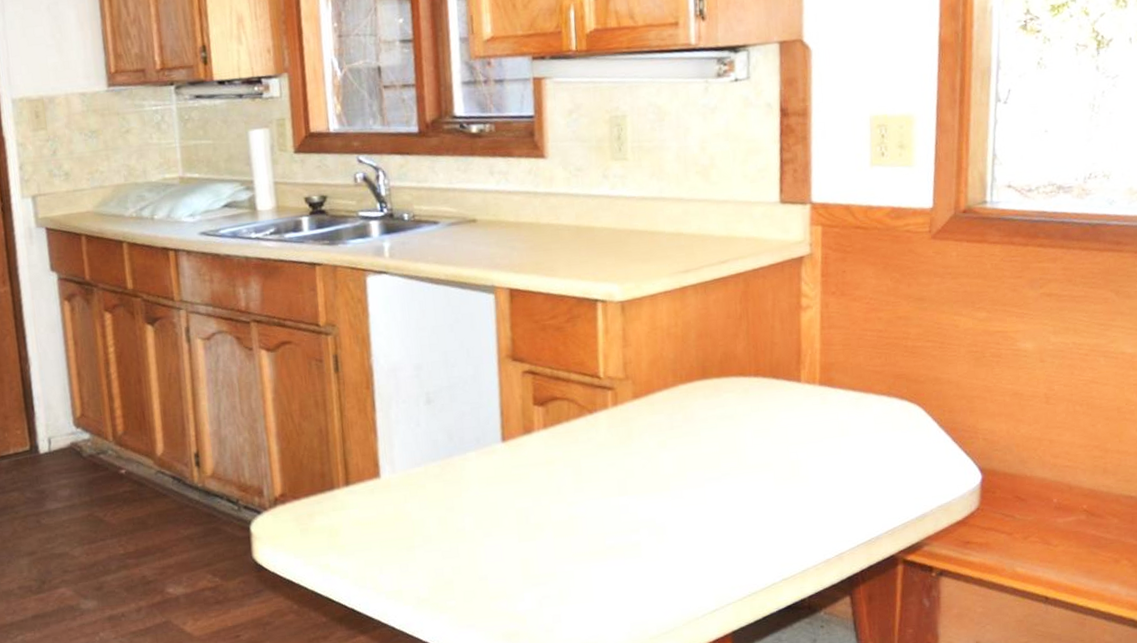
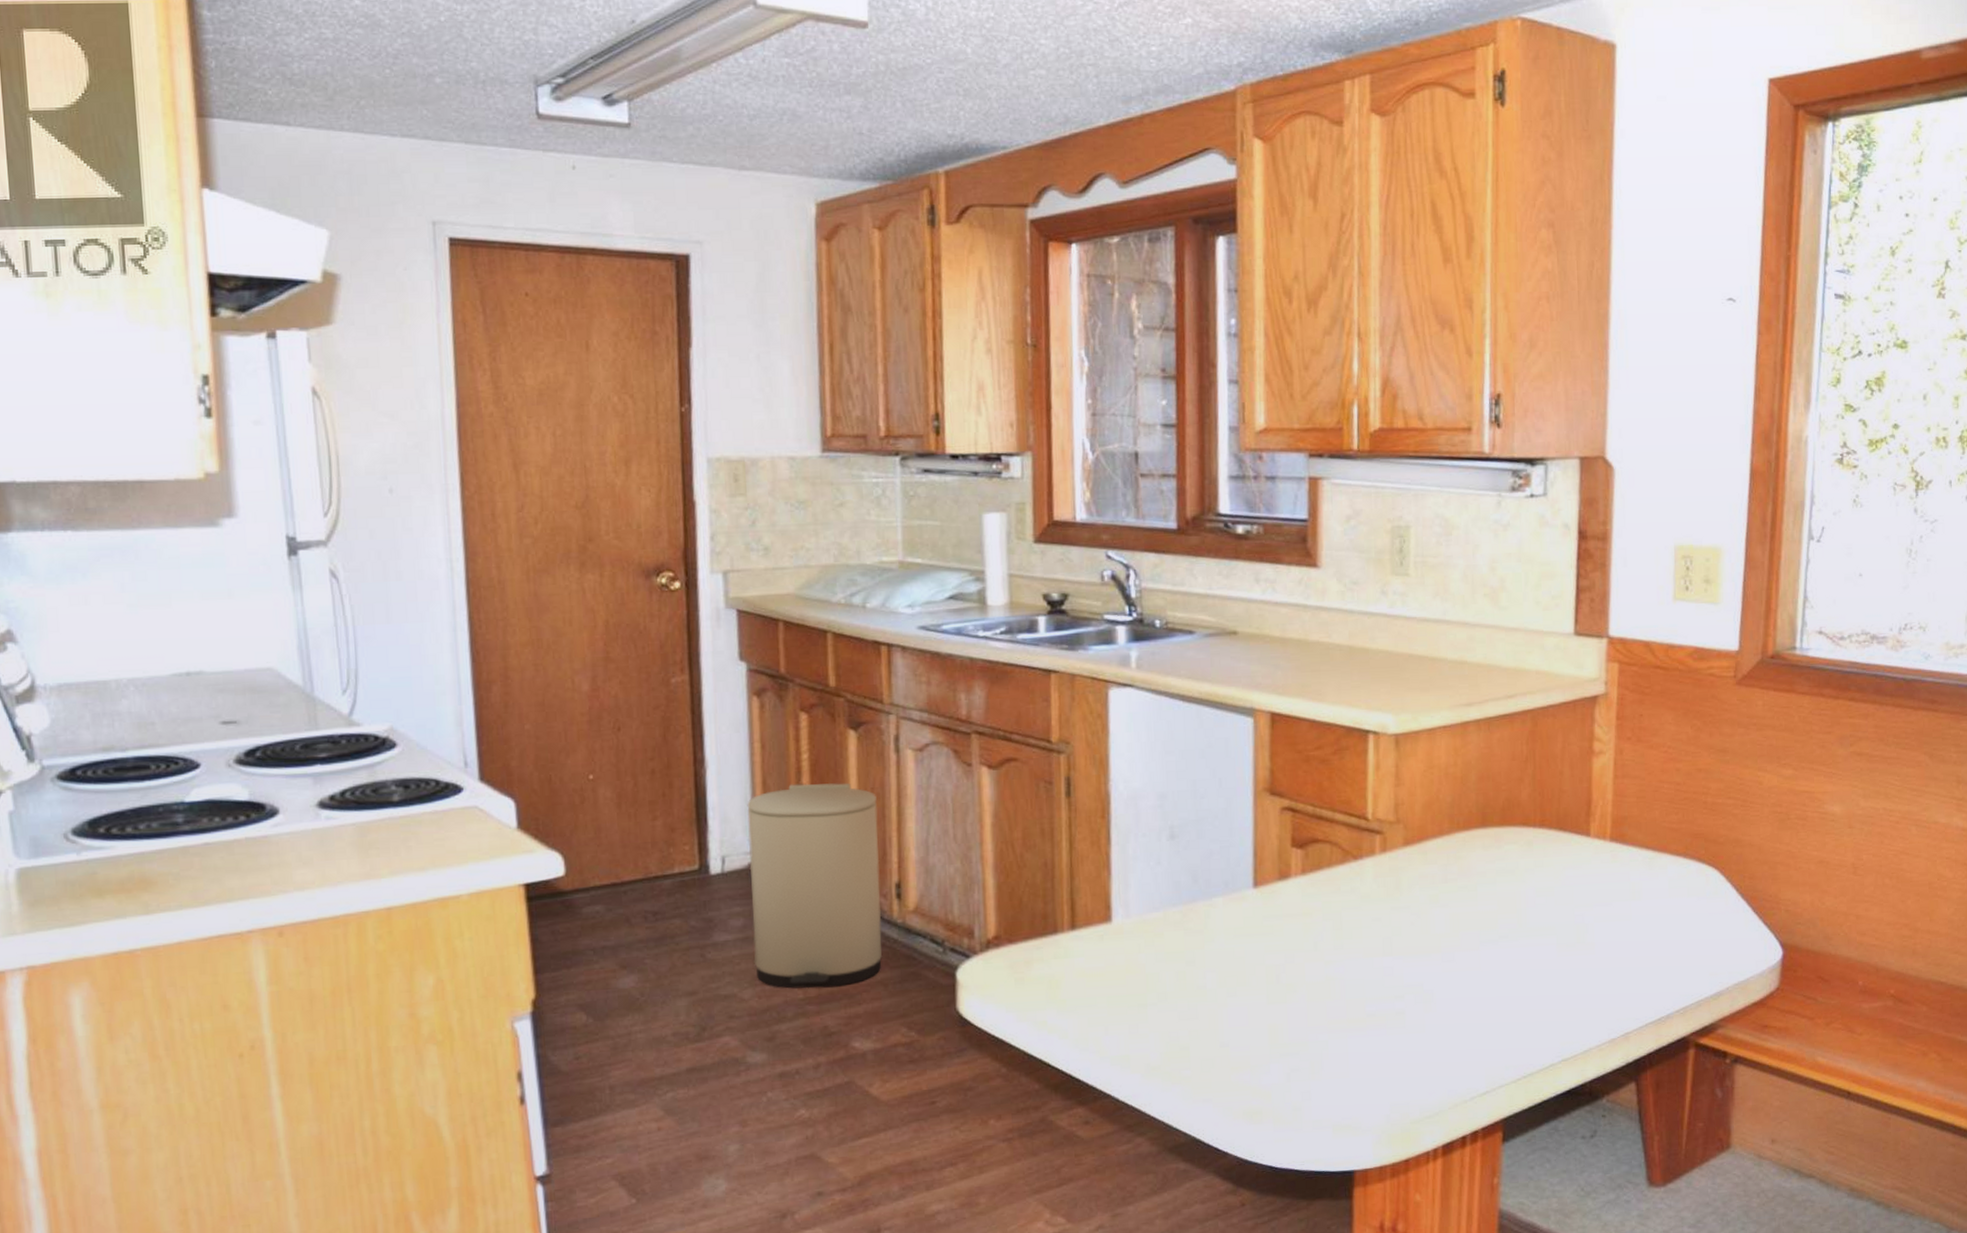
pedal bin: none [66,370,187,546] -> present [747,782,882,989]

